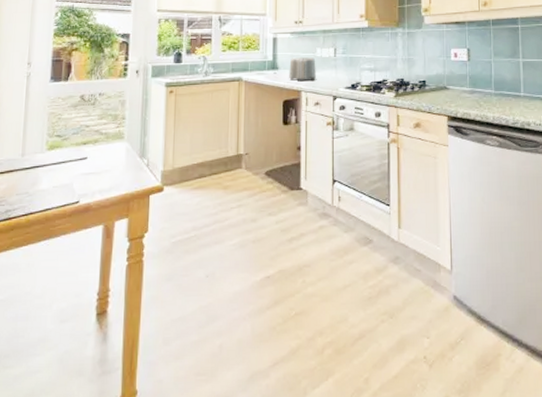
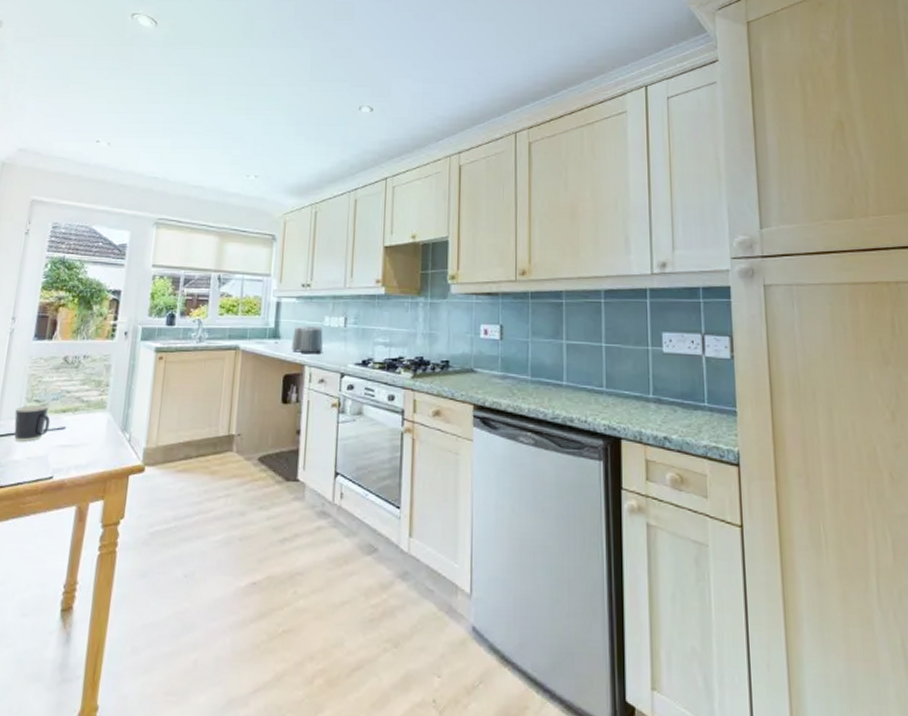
mug: none [38,140,73,173] -> present [14,405,51,442]

